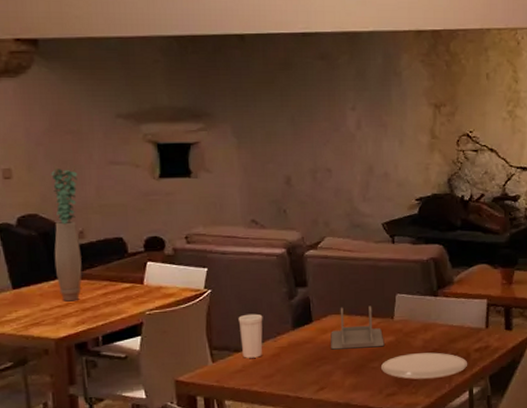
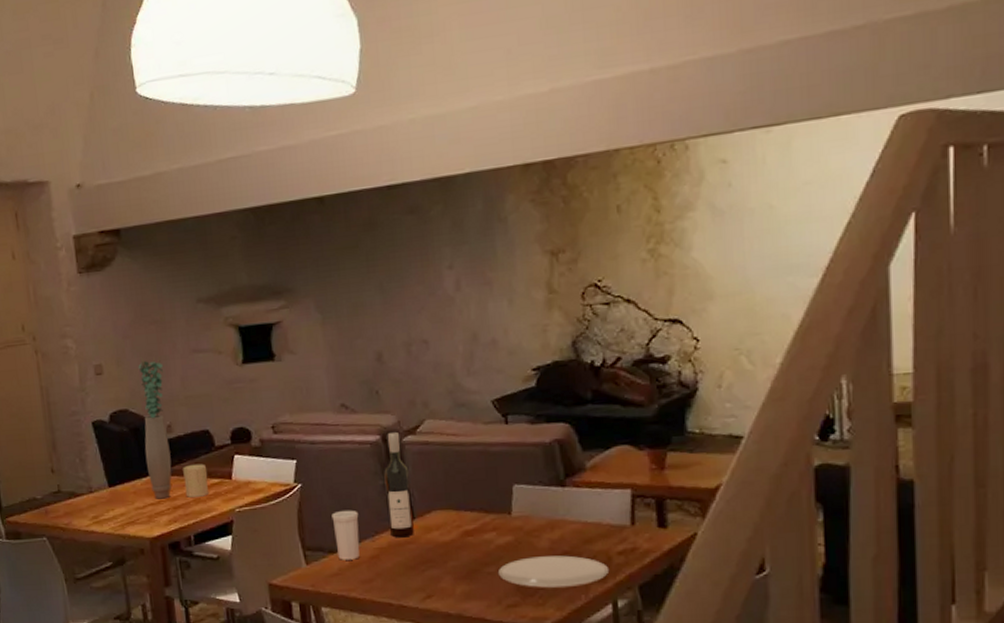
candle: none [94,269,119,301] -> present [183,464,209,498]
bottle: none [287,246,312,338] -> present [384,431,414,538]
napkin holder: present [330,306,385,350] -> none [436,499,502,551]

